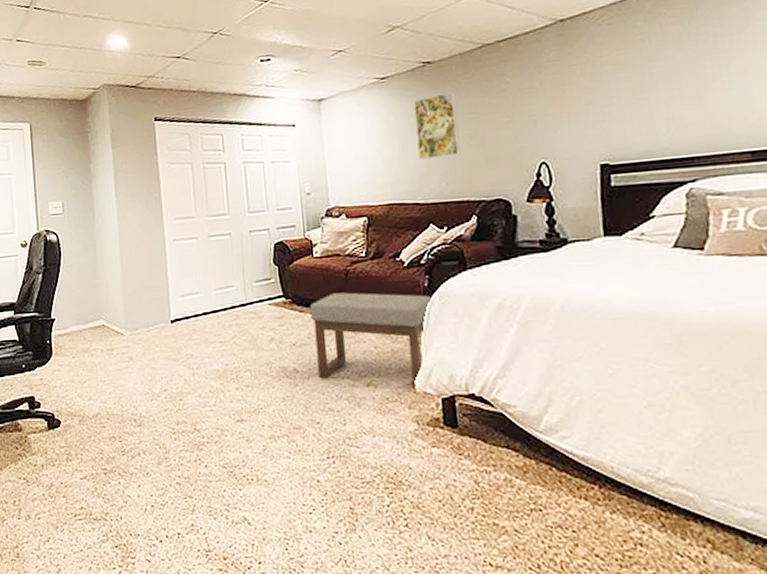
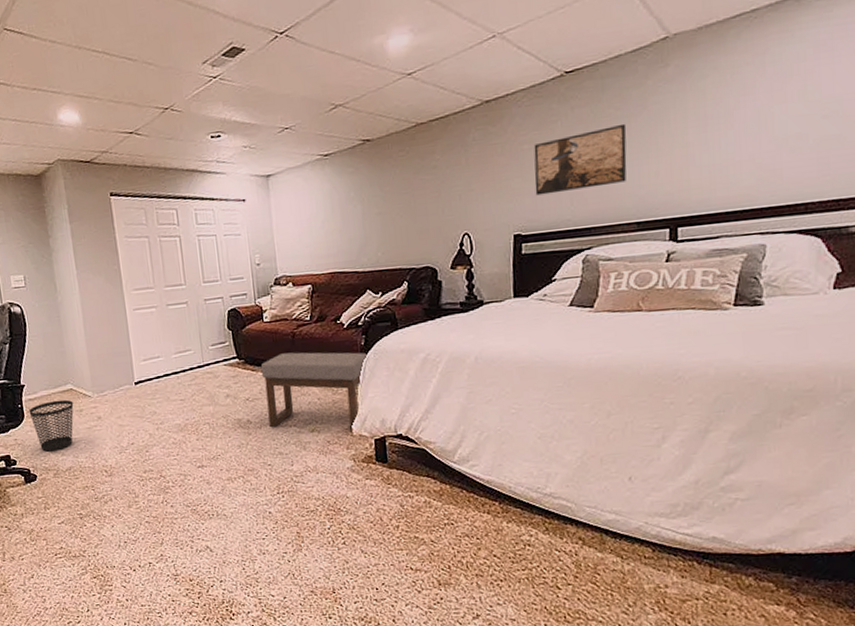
wastebasket: none [57,336,105,395] -> present [29,399,74,452]
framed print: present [413,91,461,160] -> none [353,168,395,232]
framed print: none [618,41,733,121] -> present [534,123,627,196]

